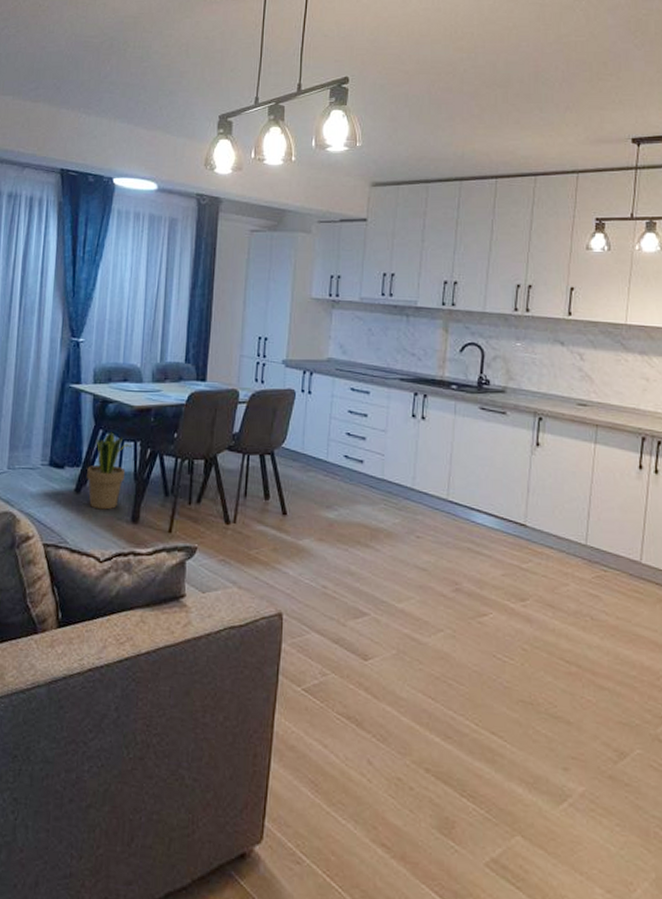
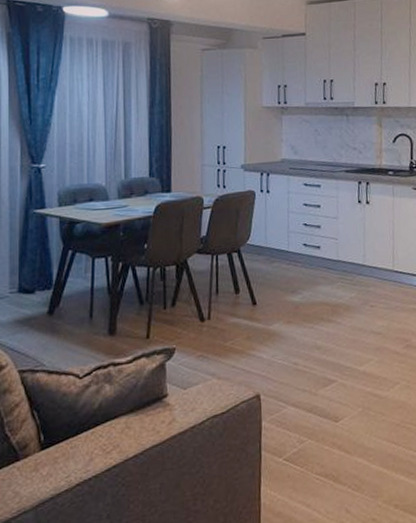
potted plant: present [87,432,133,510] -> none [59,251,104,328]

